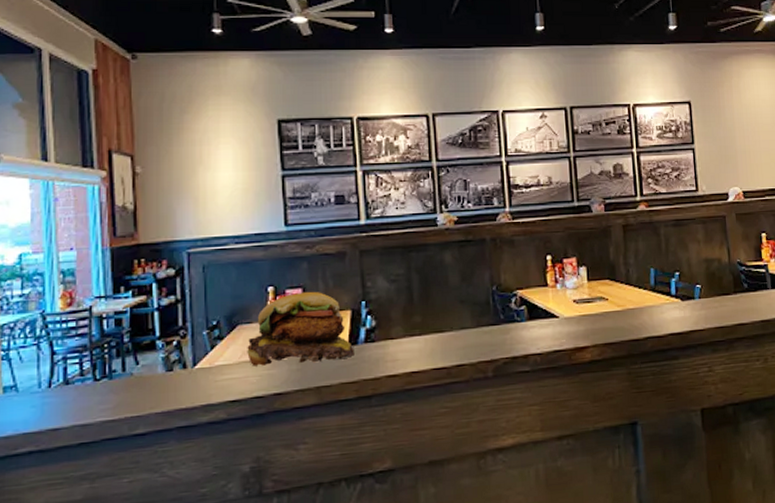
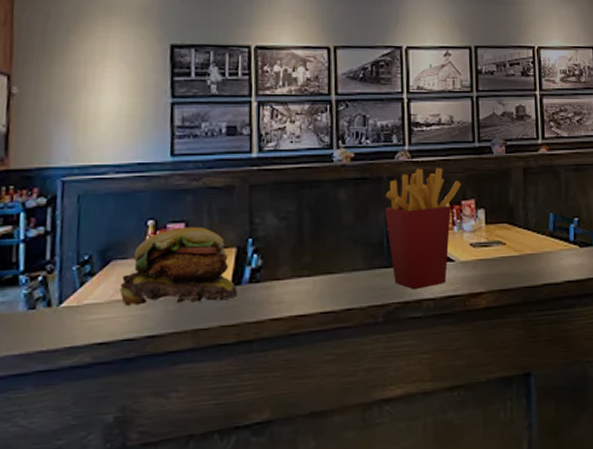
french fries: none [489,228,562,346] -> present [385,168,461,290]

